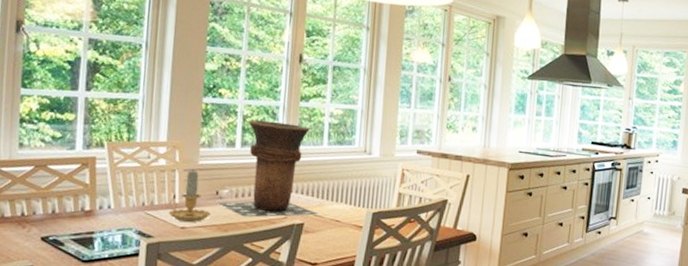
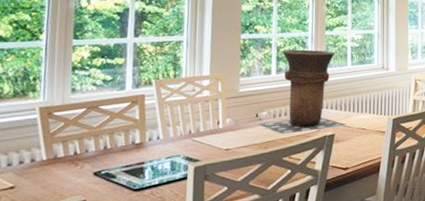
candle: present [168,168,211,223] -> none [213,96,252,145]

